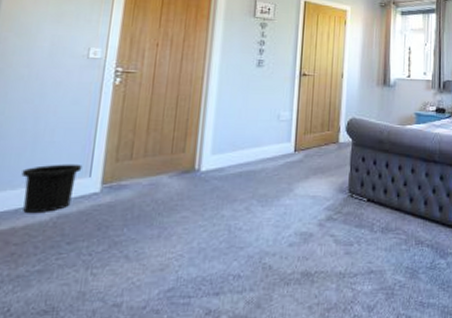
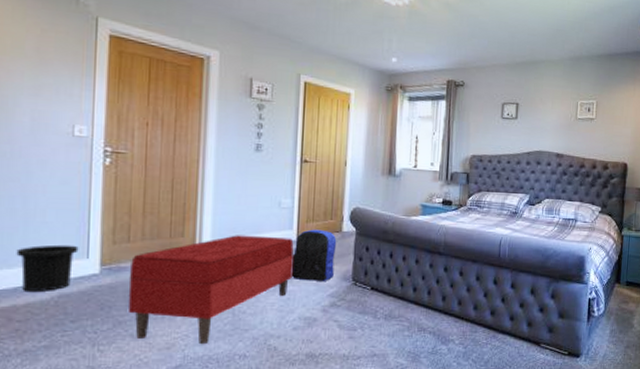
bench: none [125,149,292,265] -> present [128,235,294,345]
backpack: none [288,141,334,195] -> present [291,229,337,282]

